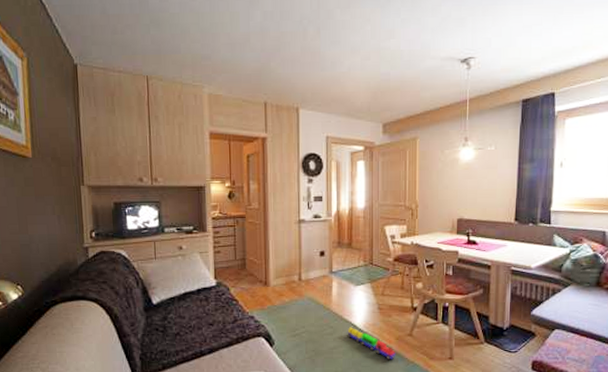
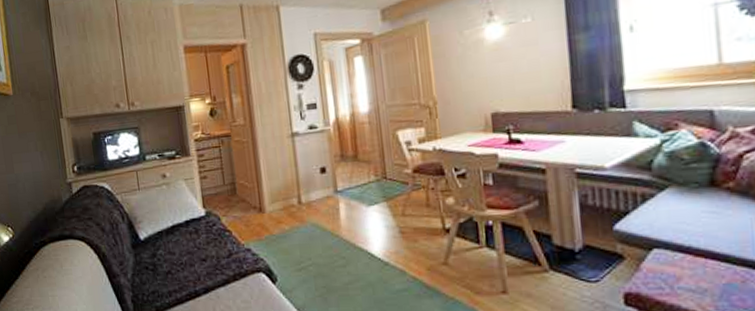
toy train: present [347,327,396,360] -> none [363,257,429,297]

